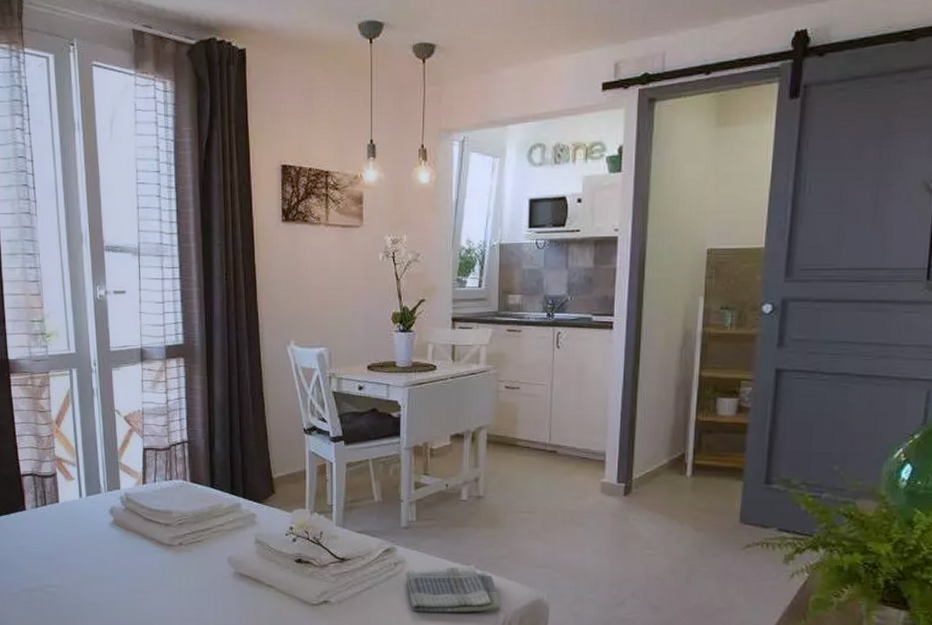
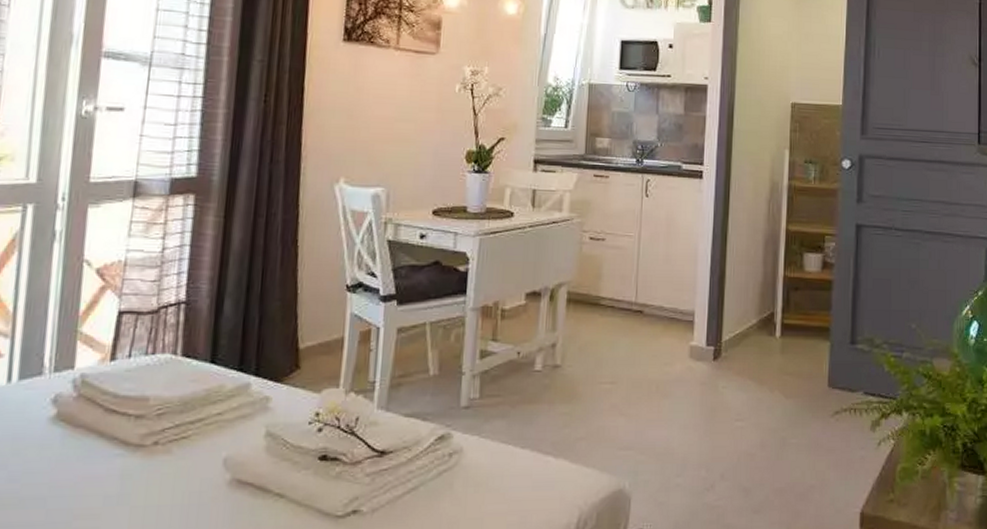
dish towel: present [405,564,501,613] -> none [462,450,576,516]

